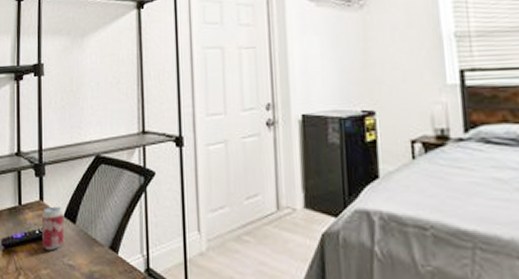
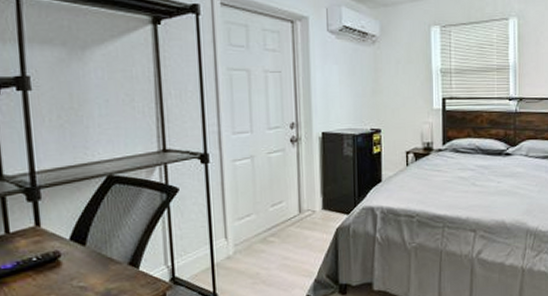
beverage can: present [42,206,64,251] -> none [40,230,71,277]

